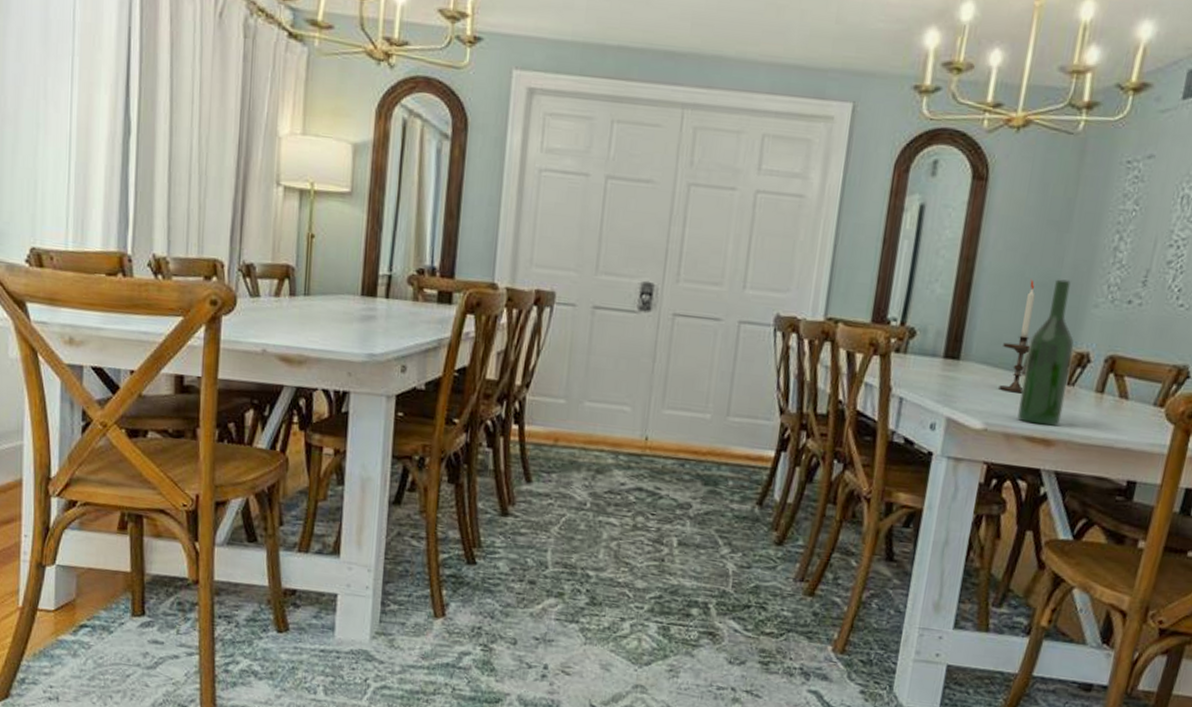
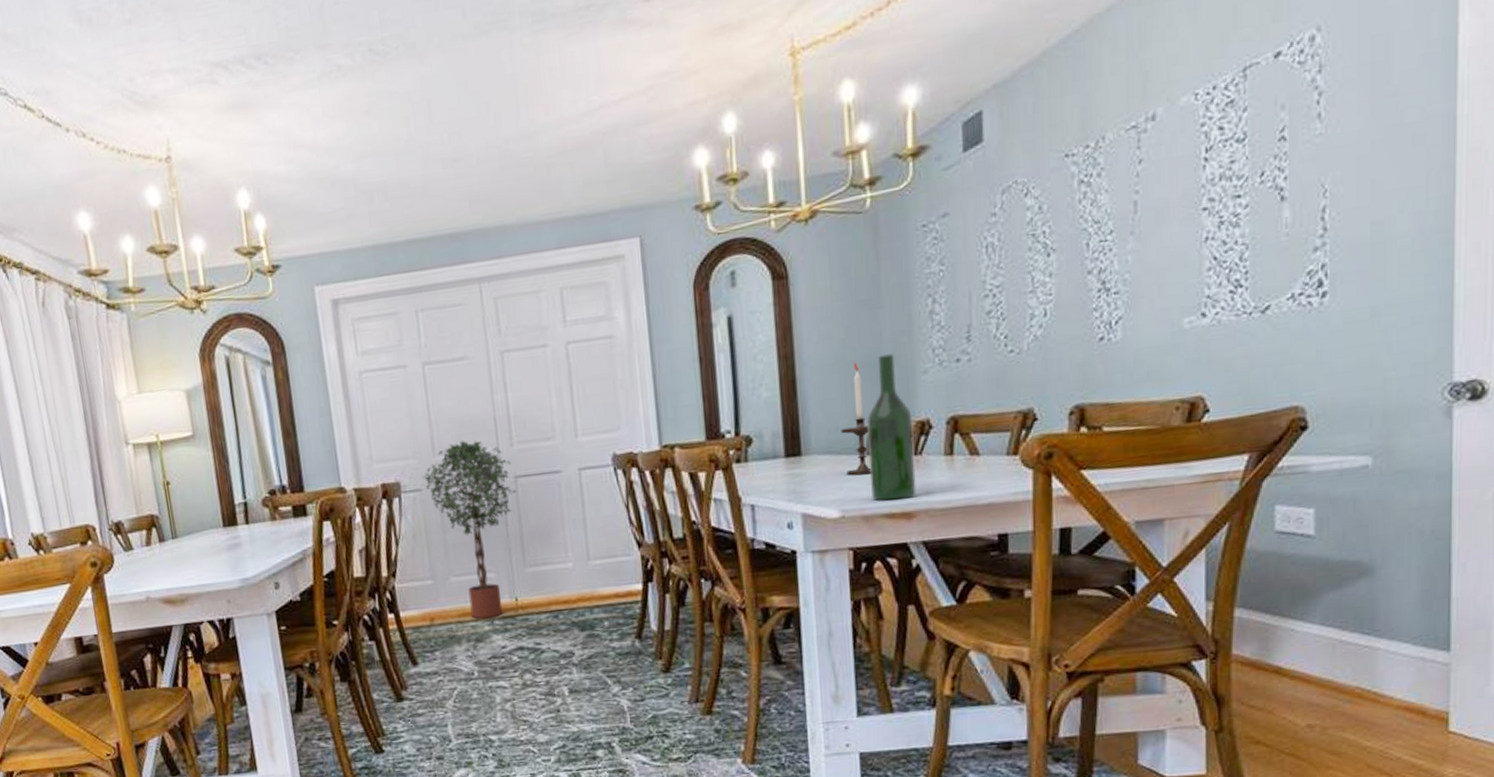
potted tree: none [579,264,673,452] -> present [422,440,517,619]

